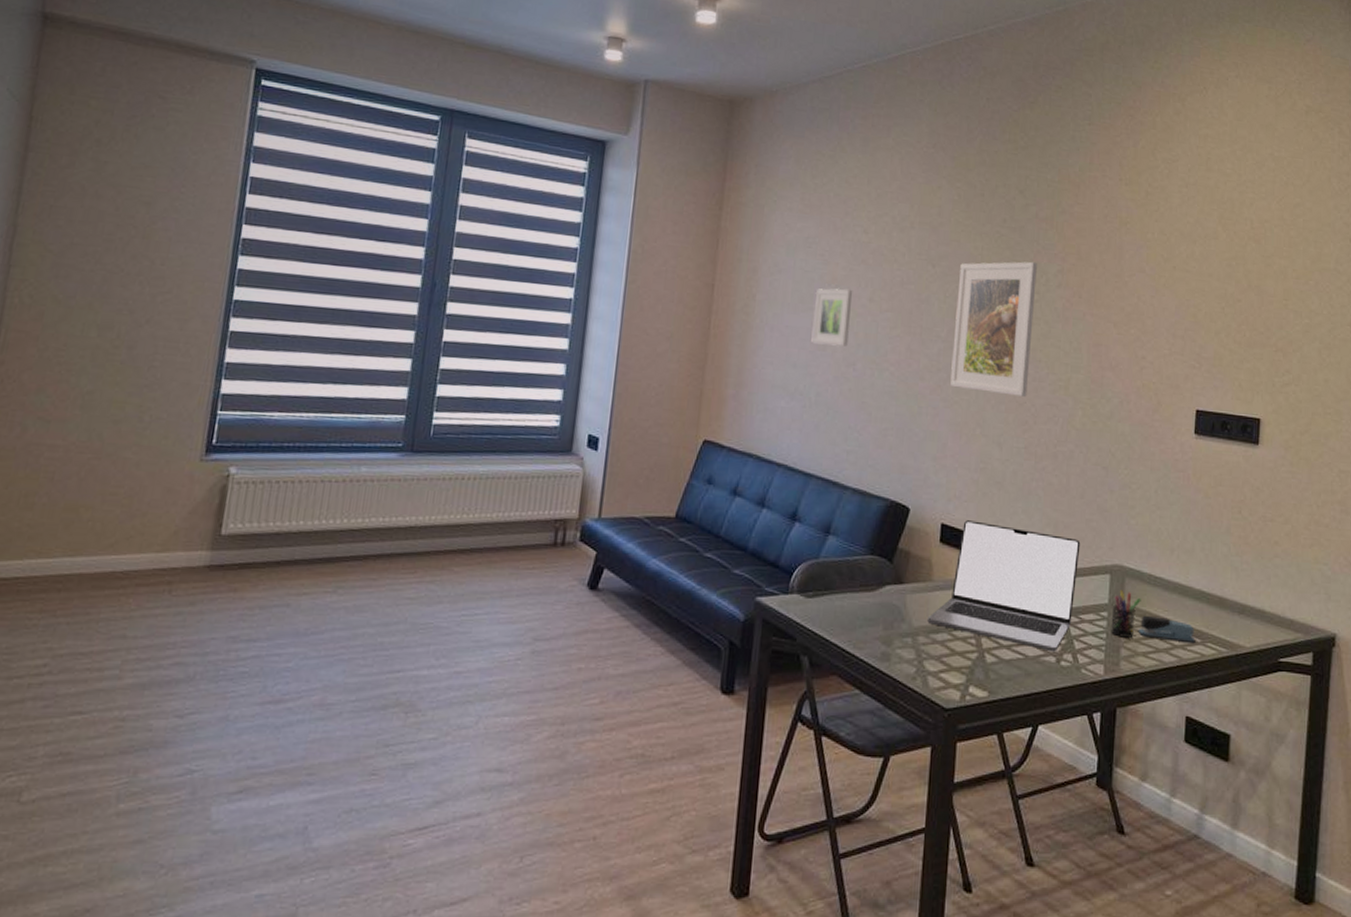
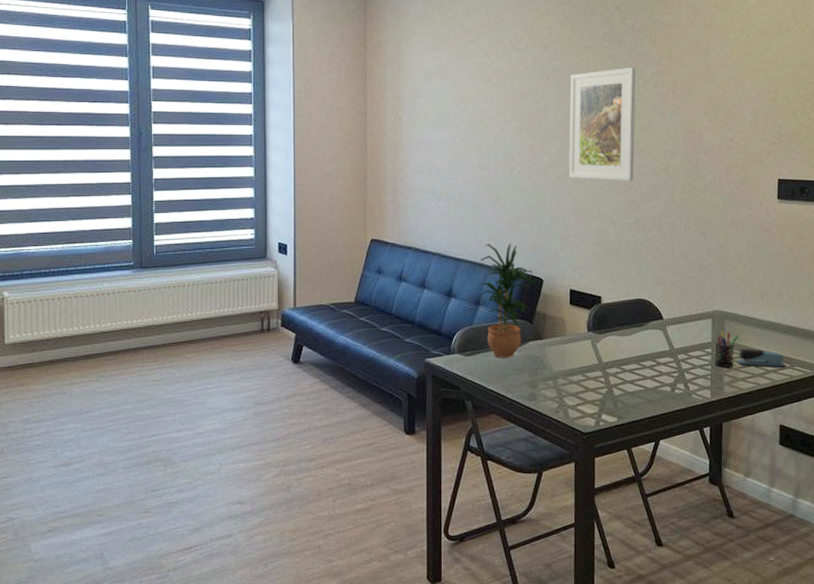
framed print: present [811,288,853,347] -> none [450,105,482,153]
potted plant: none [829,457,902,604] -> present [478,243,537,358]
laptop: present [927,520,1081,652] -> none [564,285,686,383]

